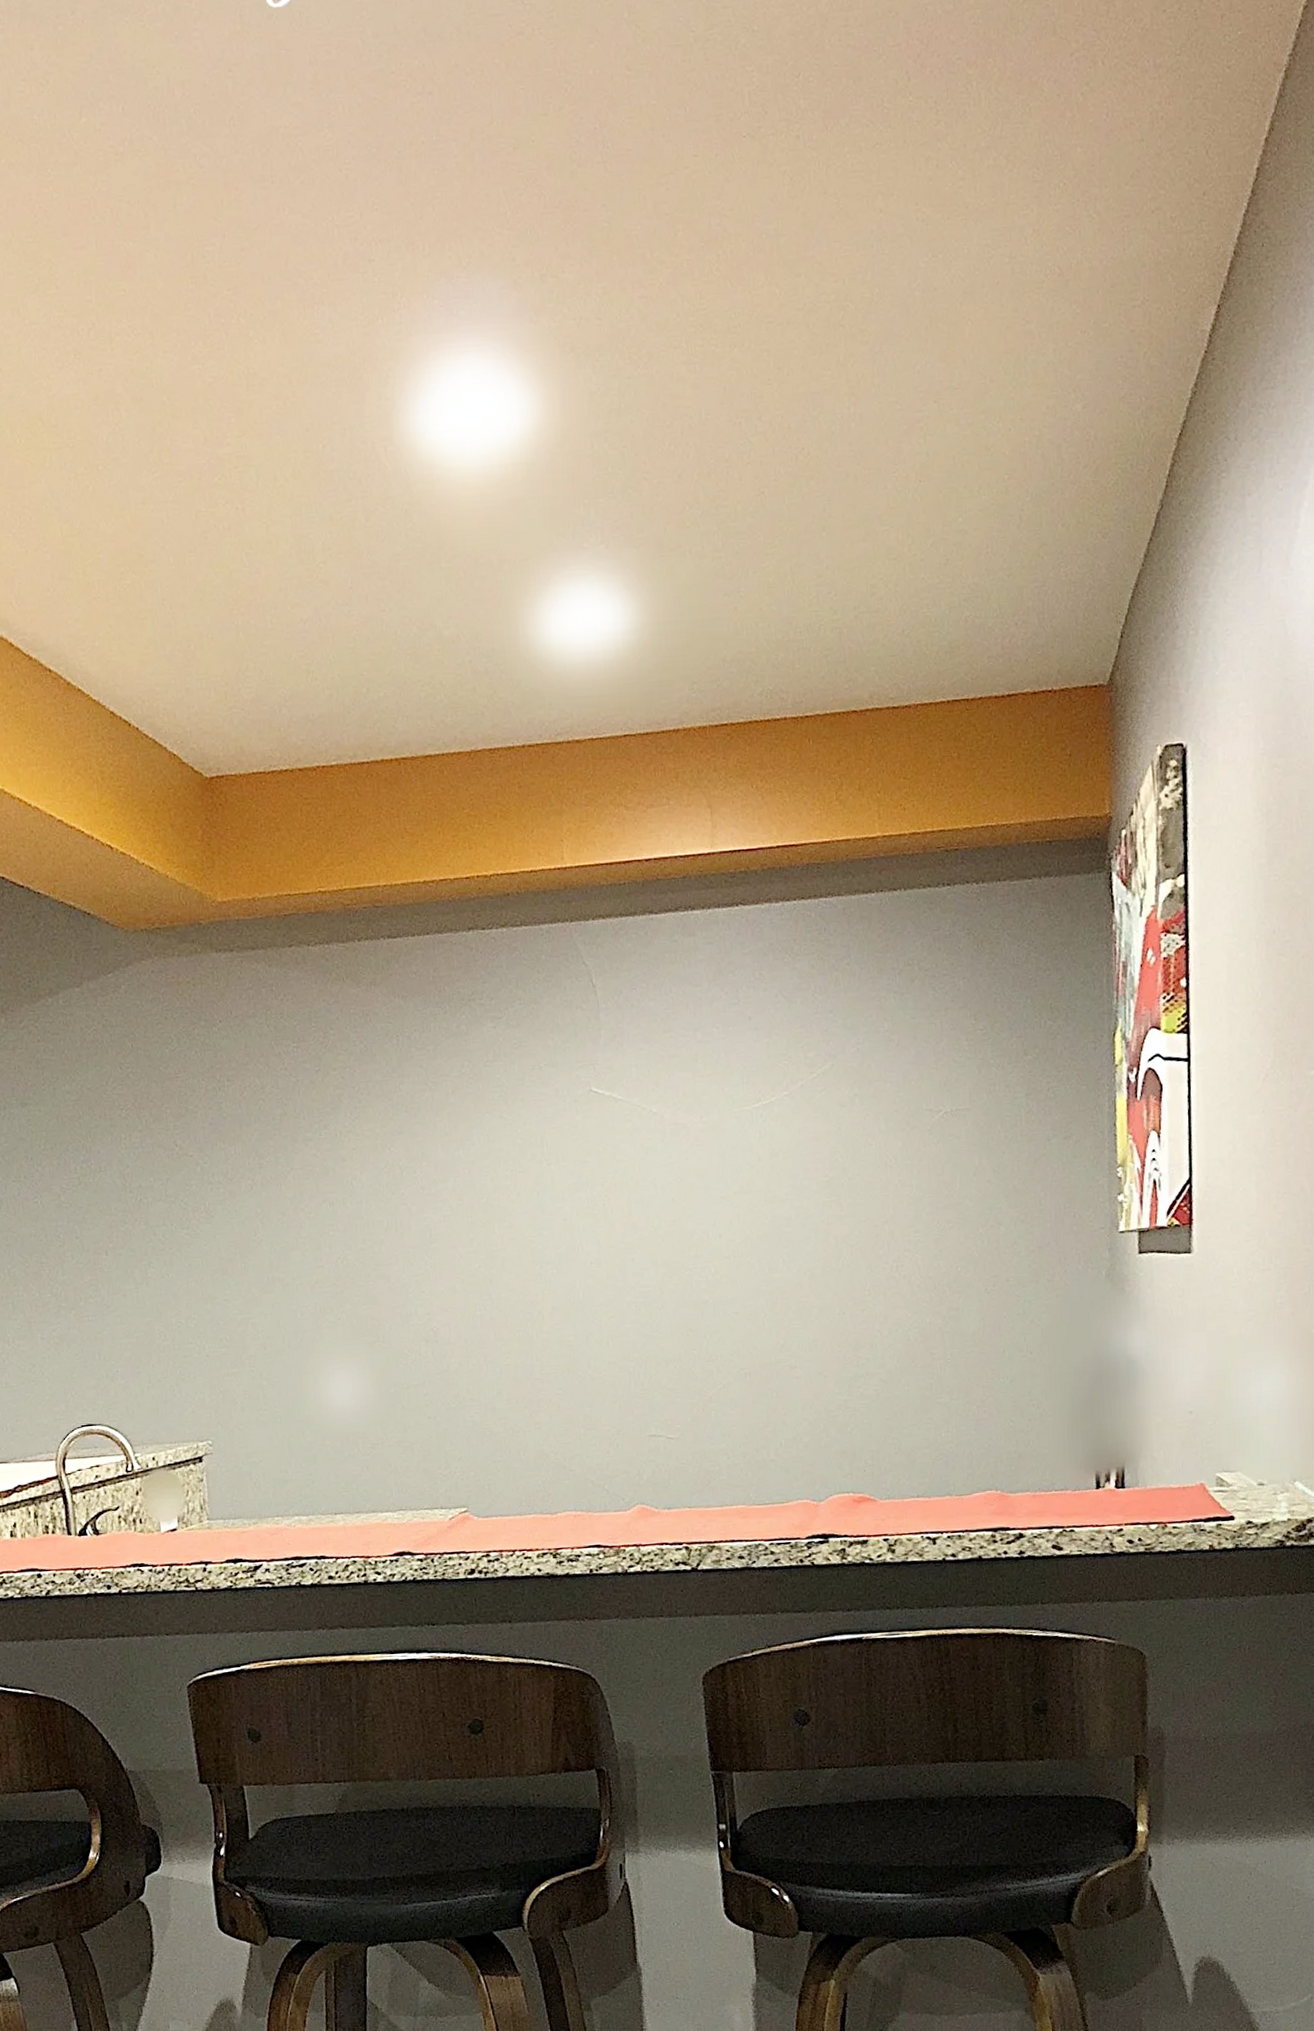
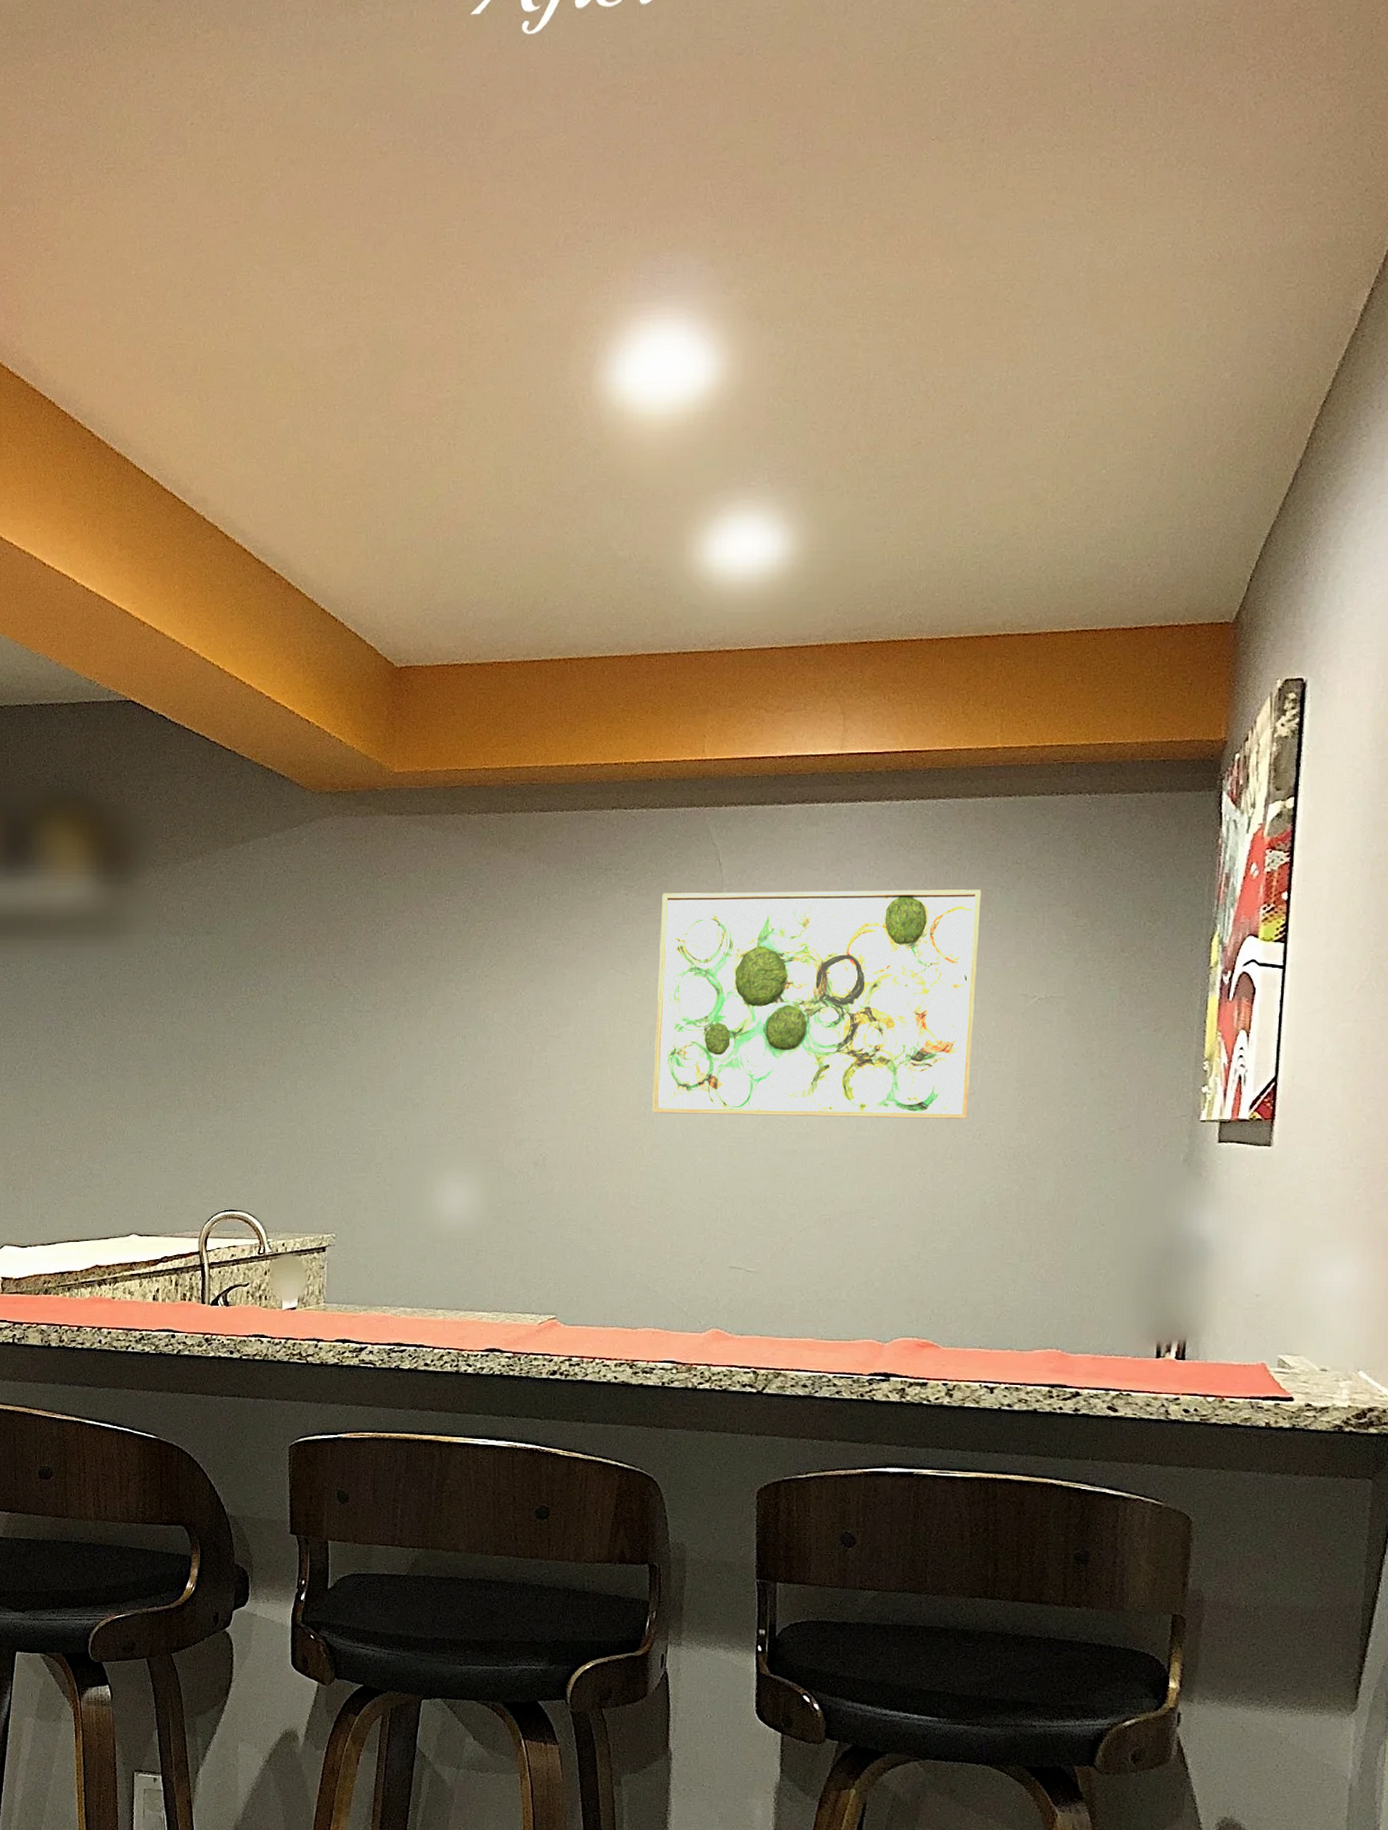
wall art: none [534,996,883,1272] -> present [652,889,981,1119]

